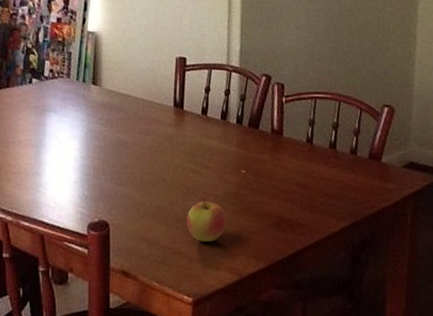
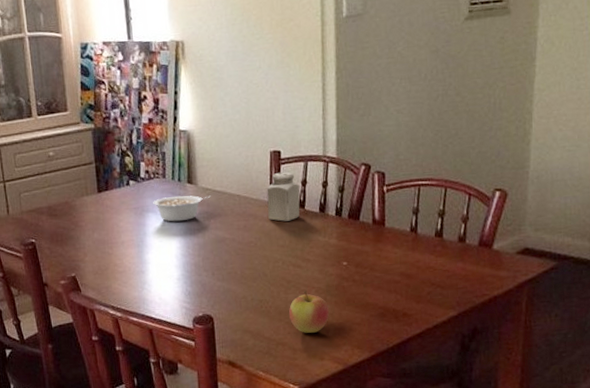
legume: none [55,96,114,123] -> present [153,195,211,222]
salt shaker: none [171,78,203,127] -> present [267,172,300,222]

